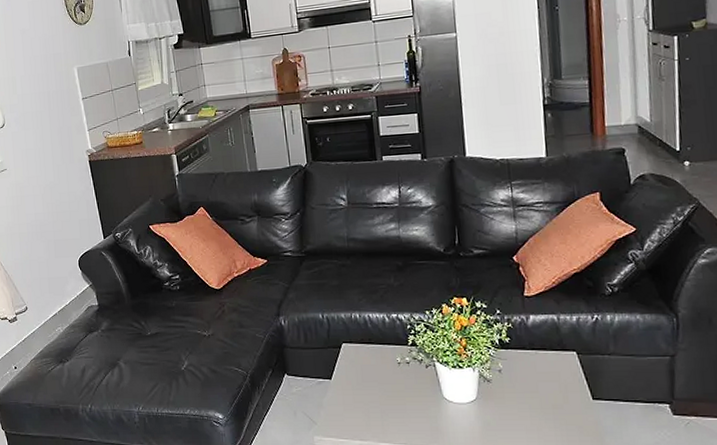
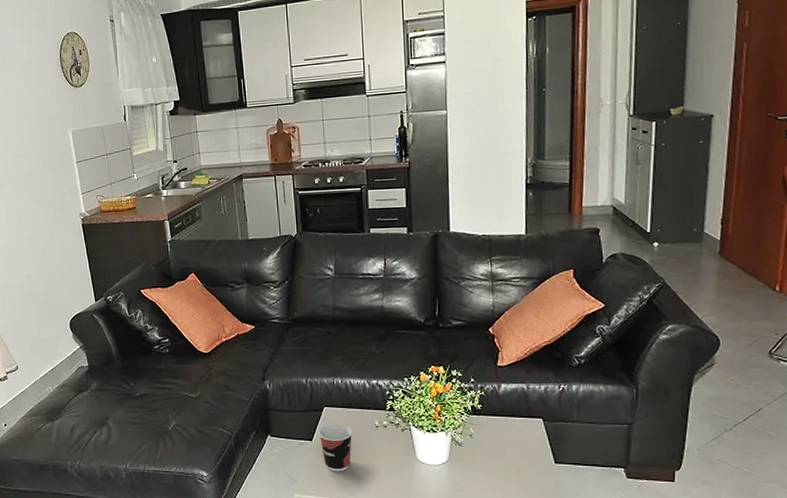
cup: none [337,361,374,412] -> present [318,424,353,472]

